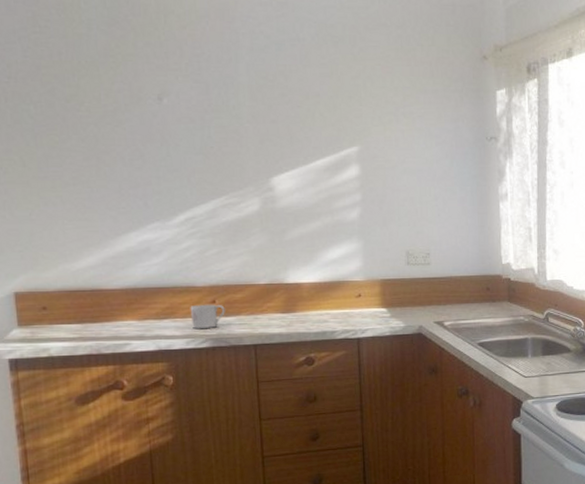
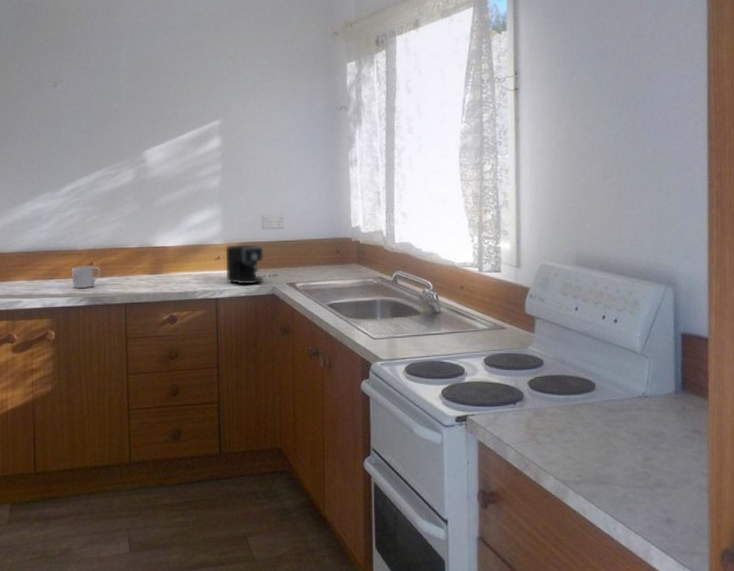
coffee maker: none [368,281,424,324] -> present [226,244,278,285]

